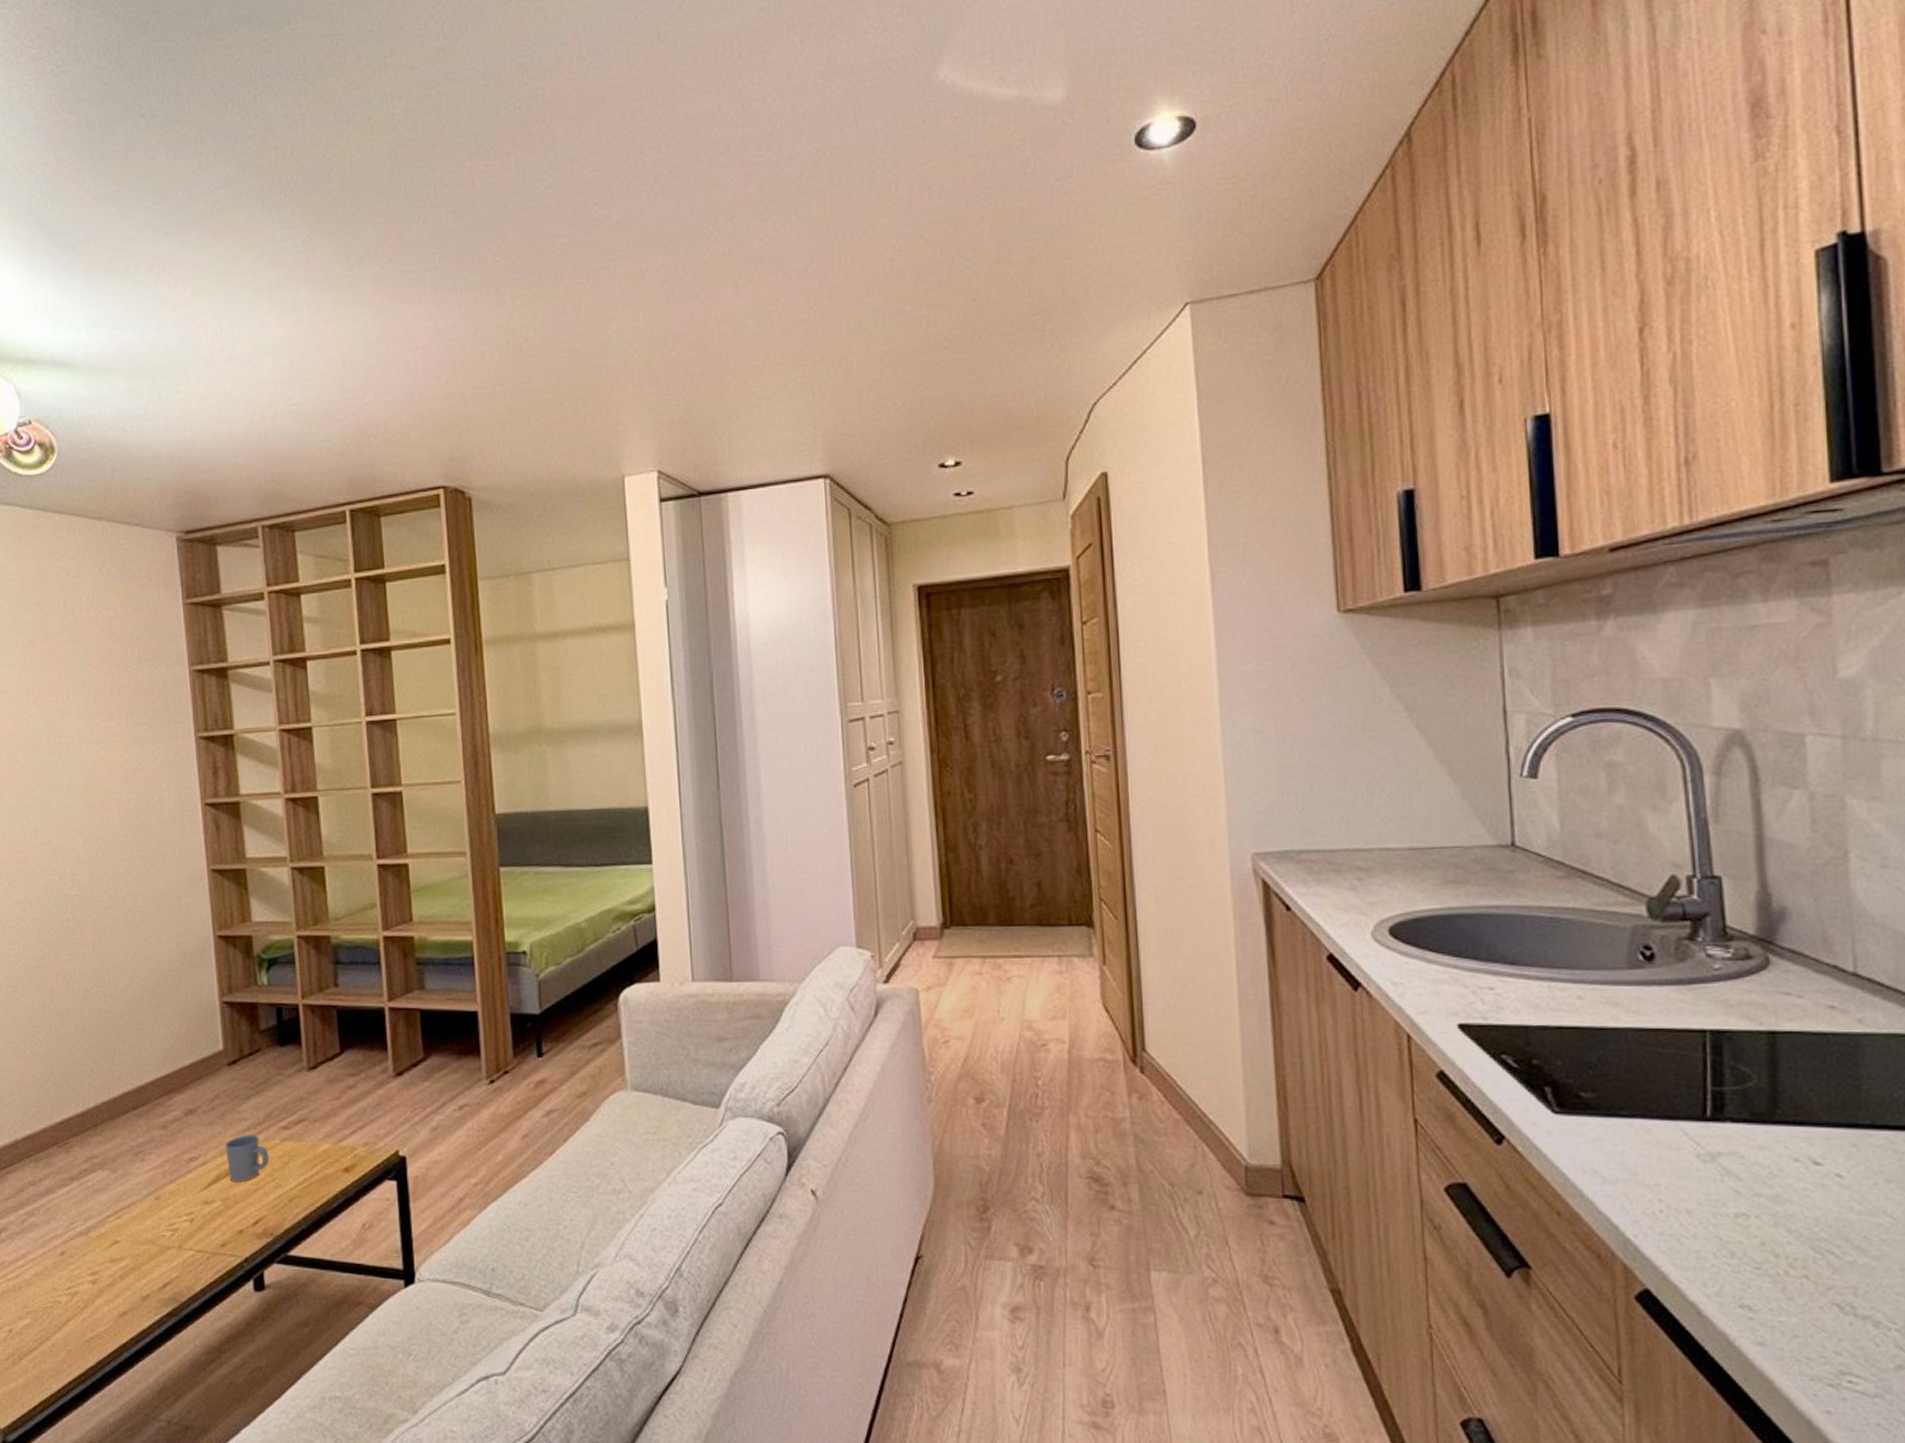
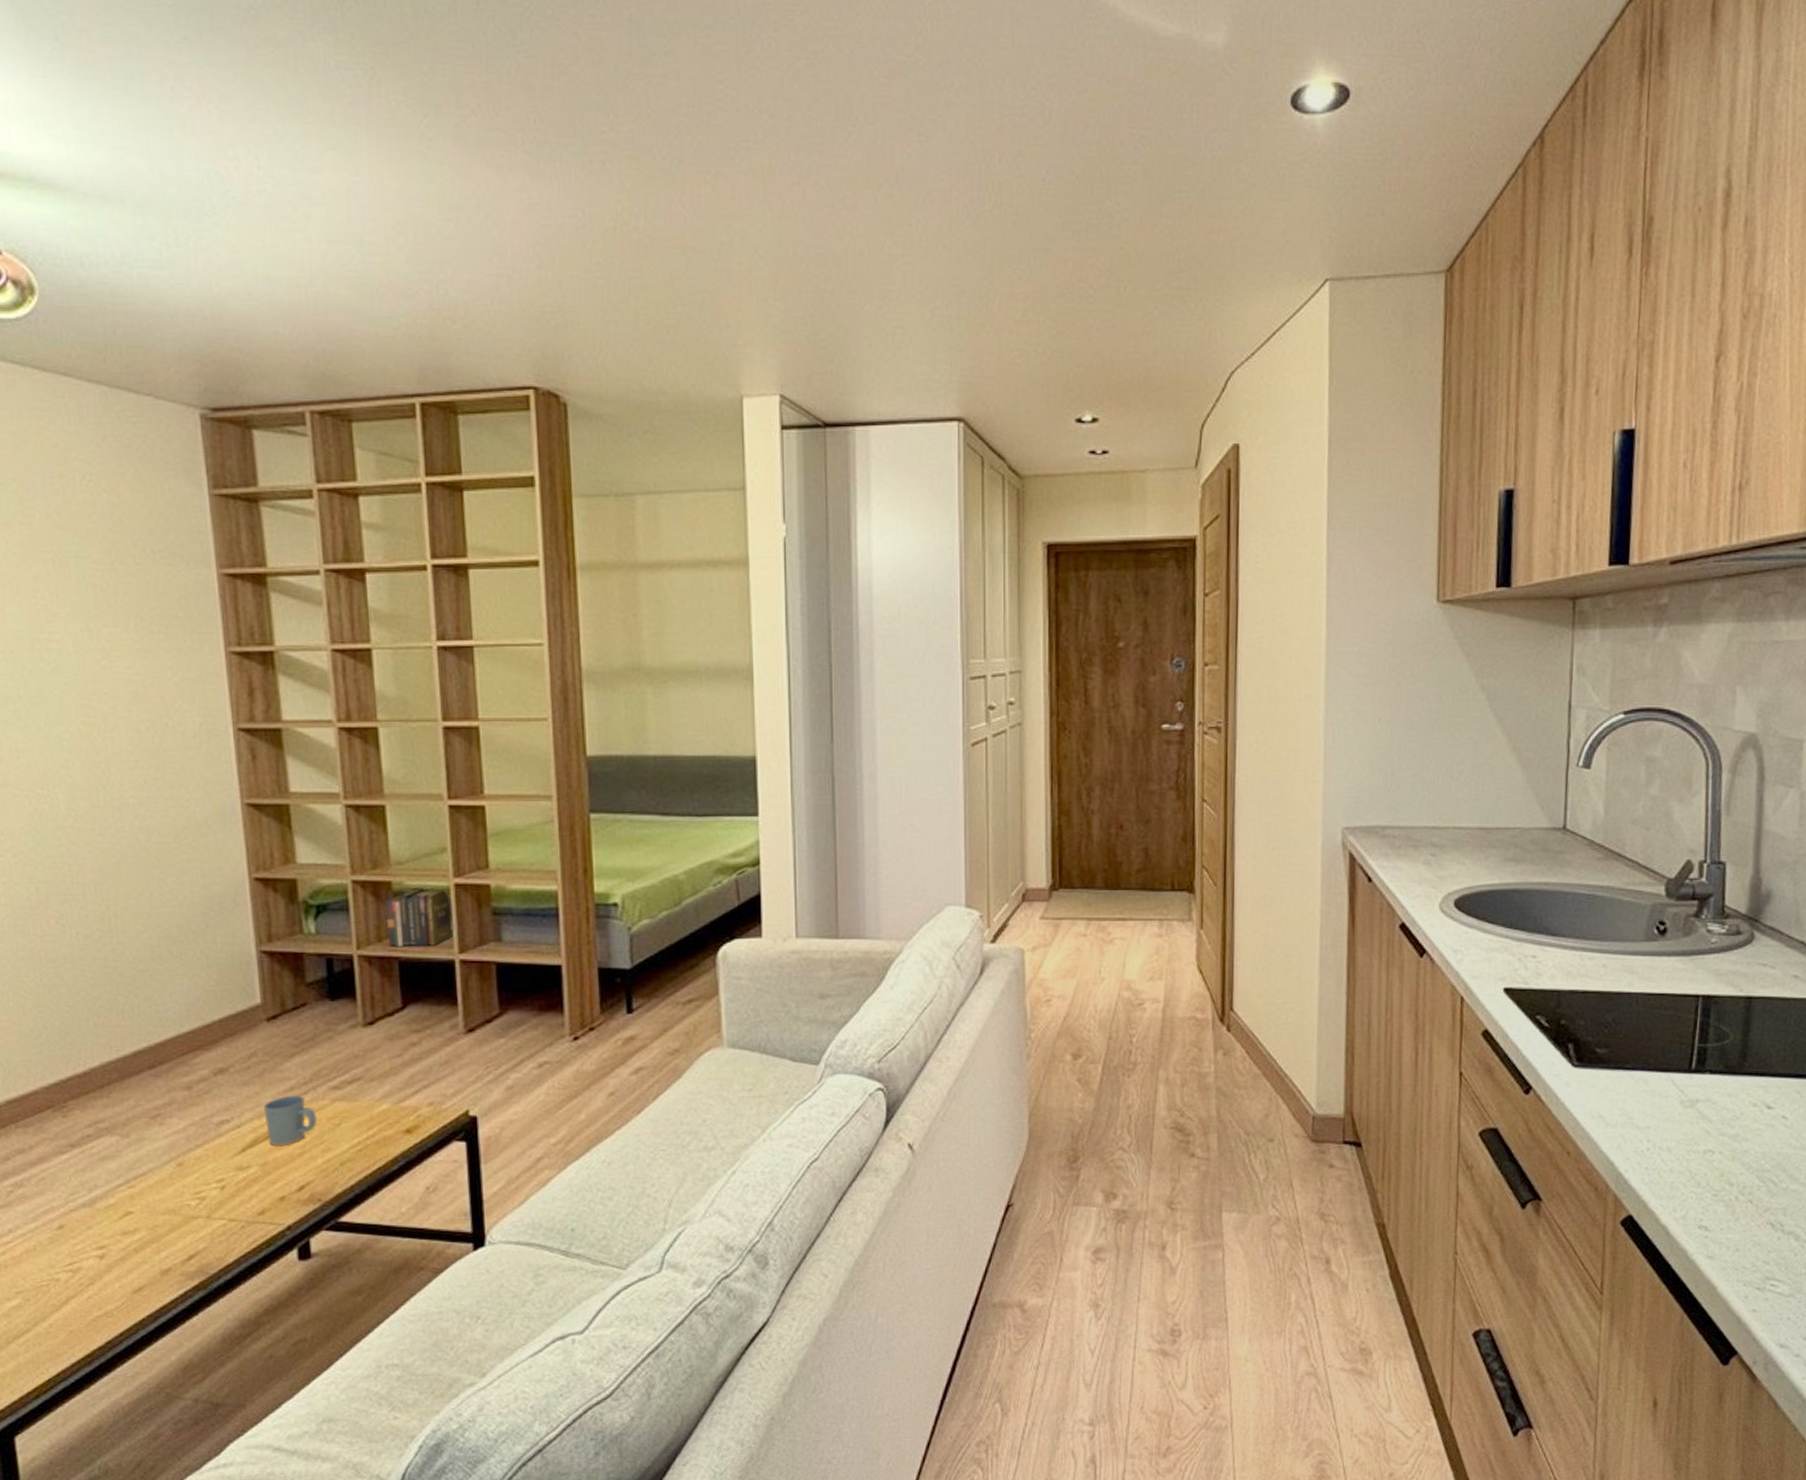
books: none [325,940,383,997] -> present [386,887,454,948]

